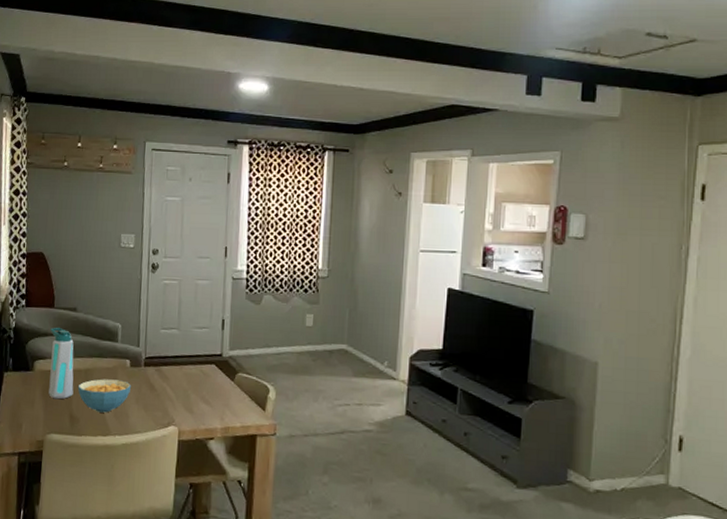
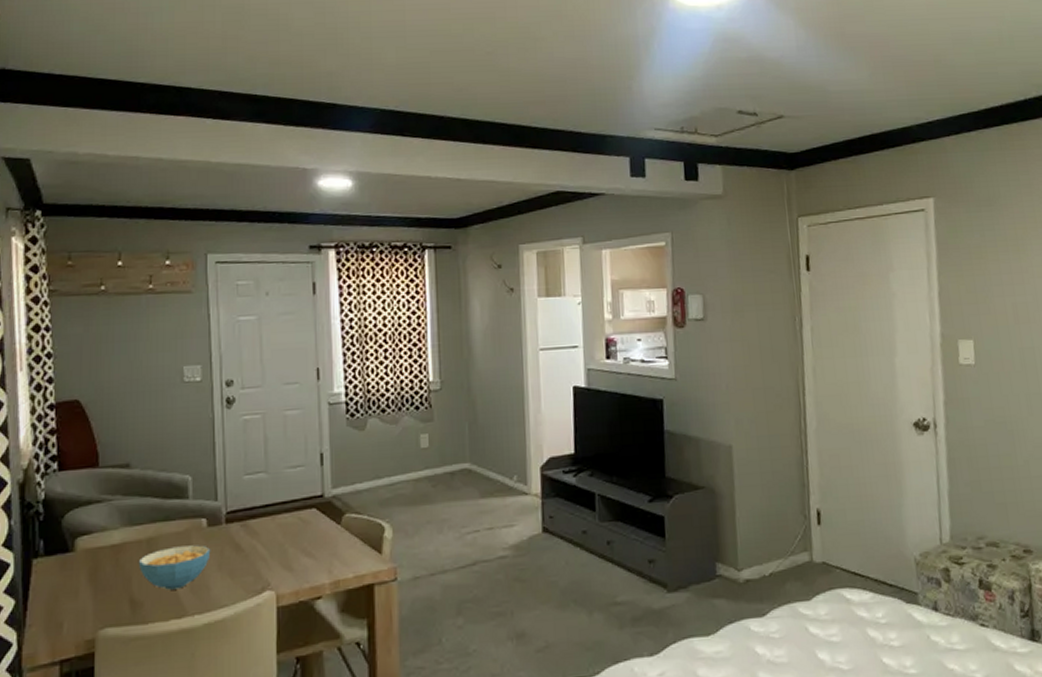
water bottle: present [48,327,74,400] -> none [95,490,133,583]

